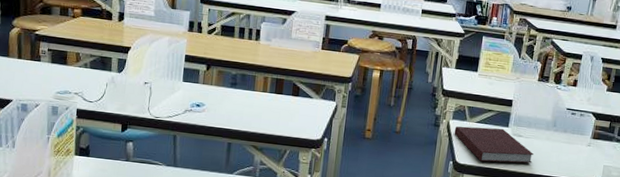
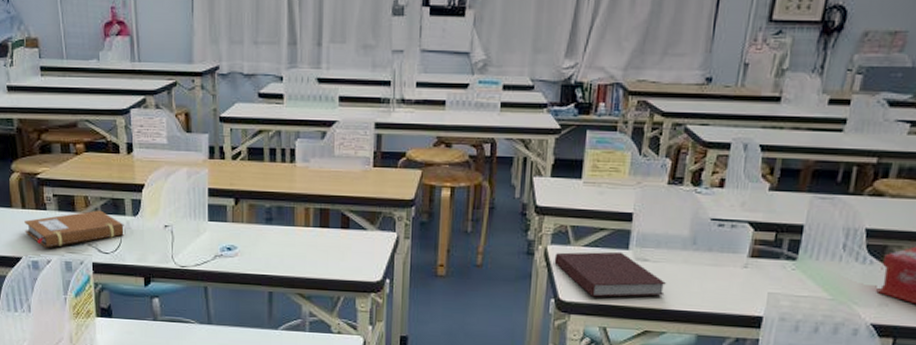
notebook: none [18,65,110,94] -> present [24,210,126,248]

